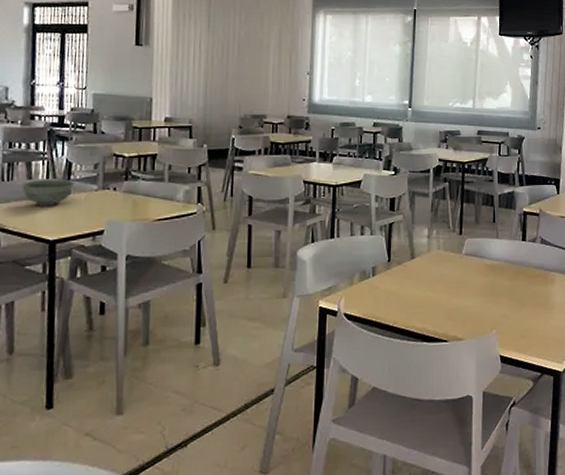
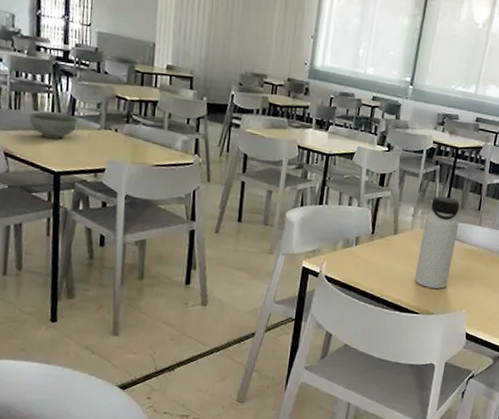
water bottle: none [438,213,476,311] -> present [414,196,461,289]

